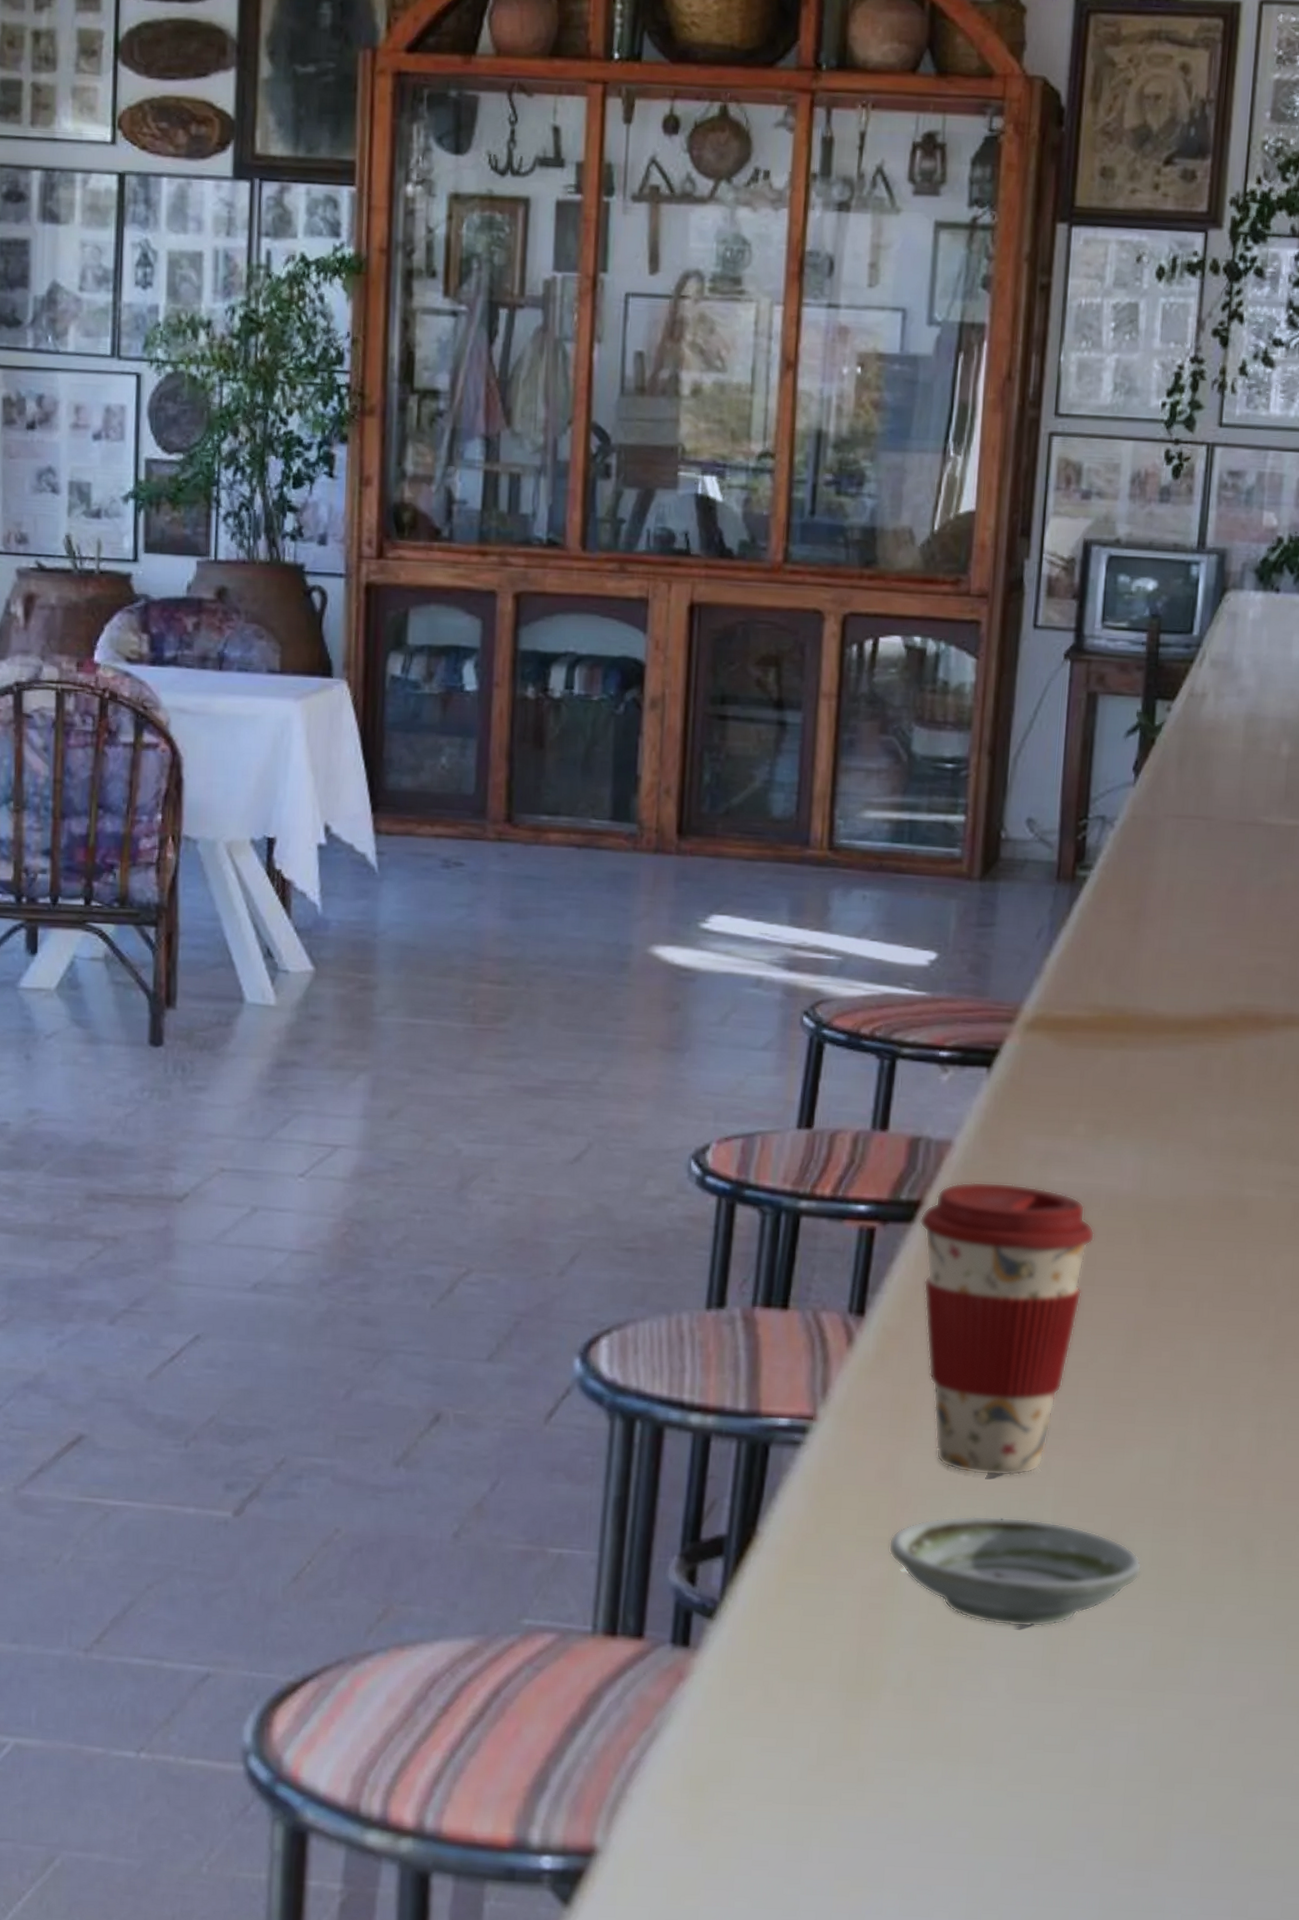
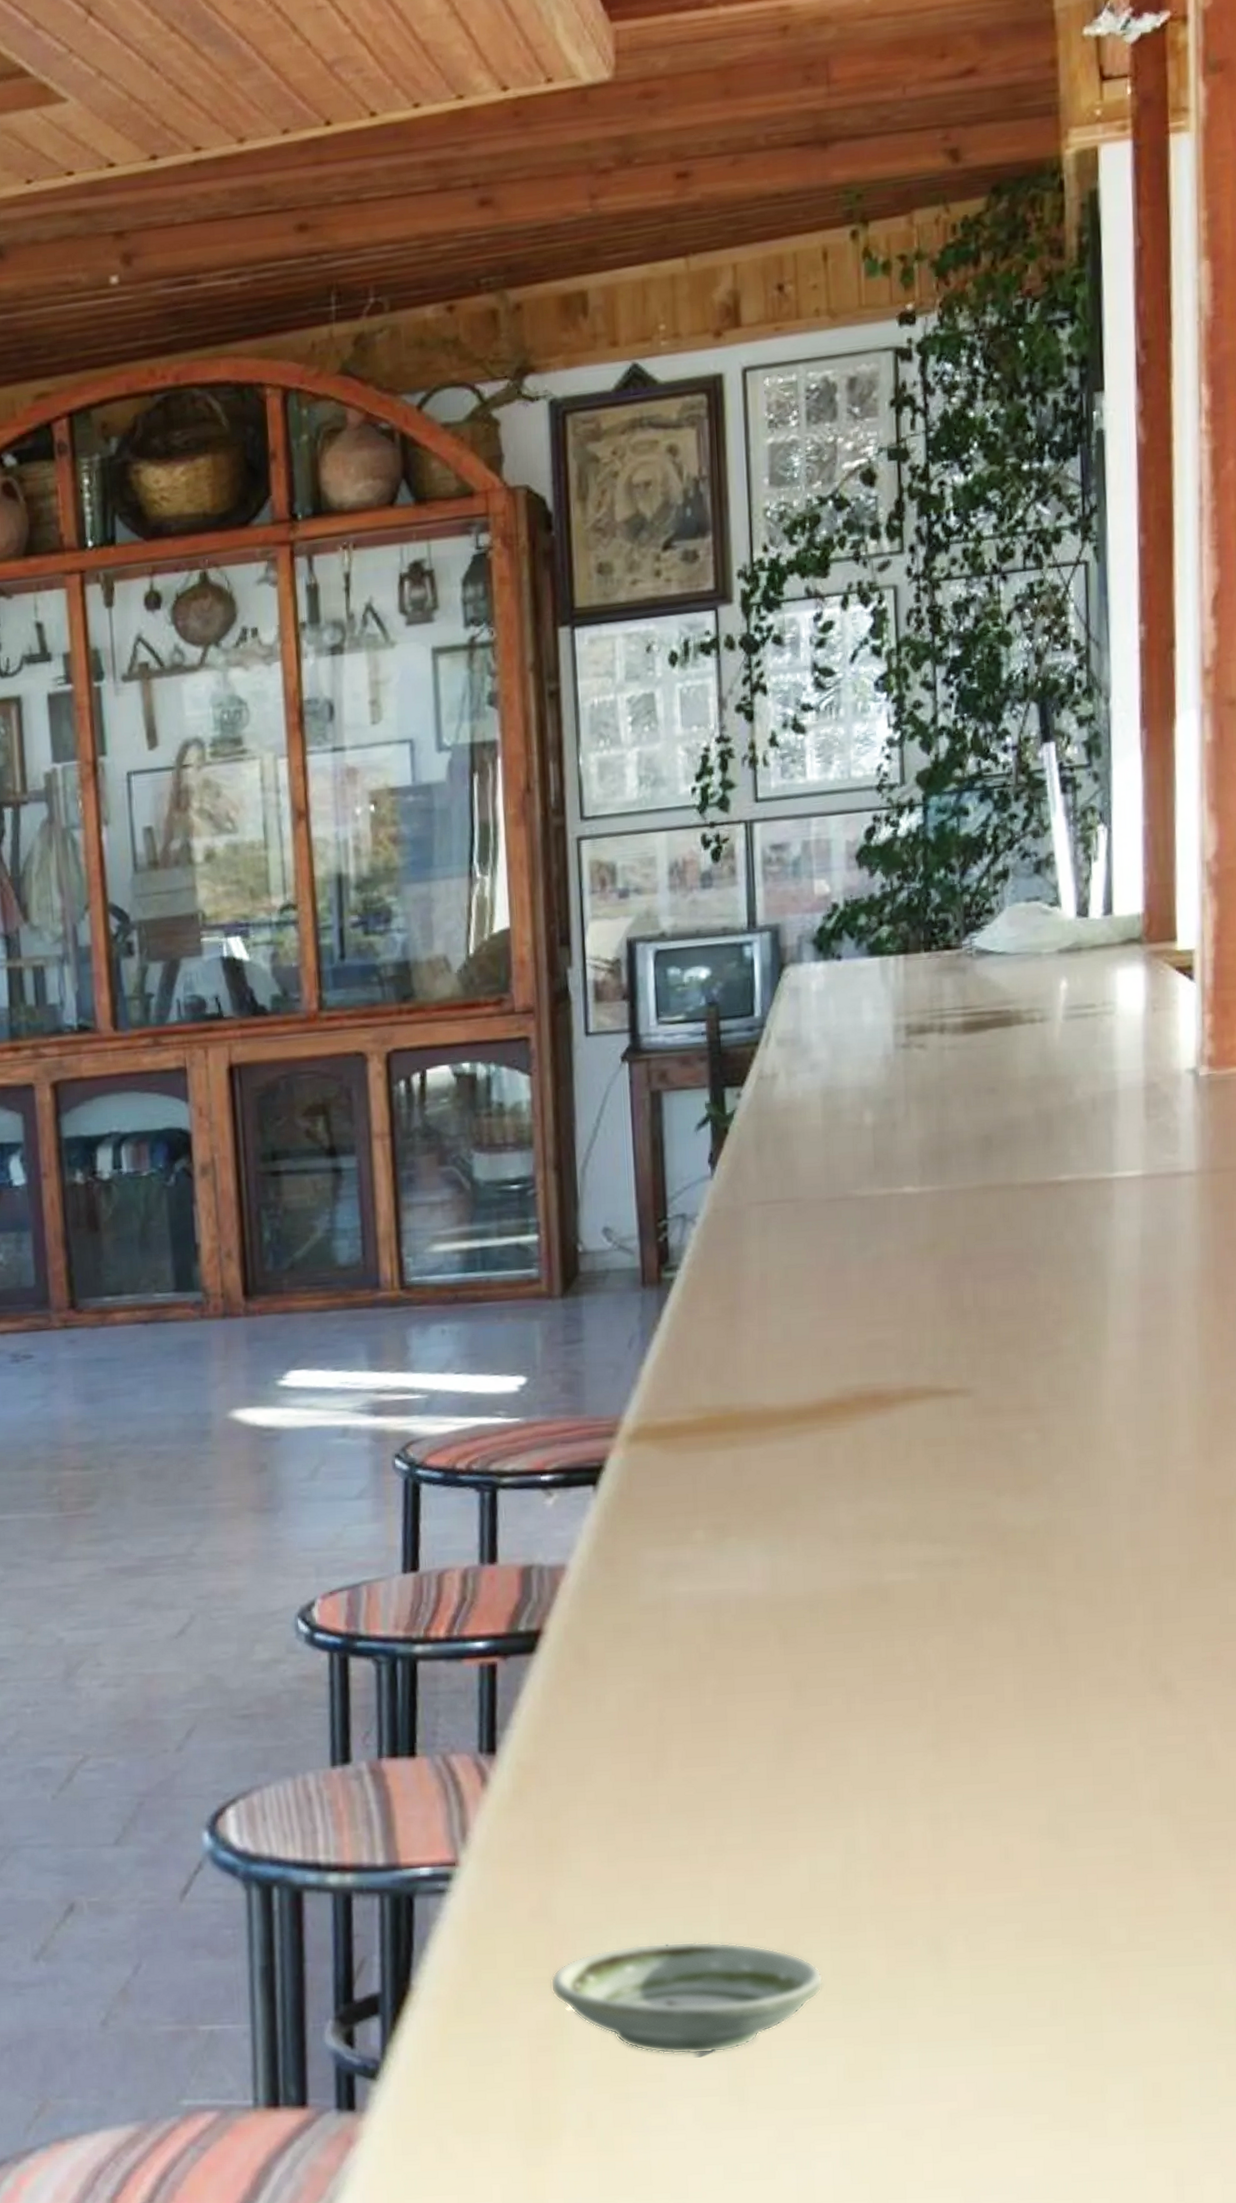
coffee cup: present [919,1181,1095,1477] -> none [541,1600,729,1902]

